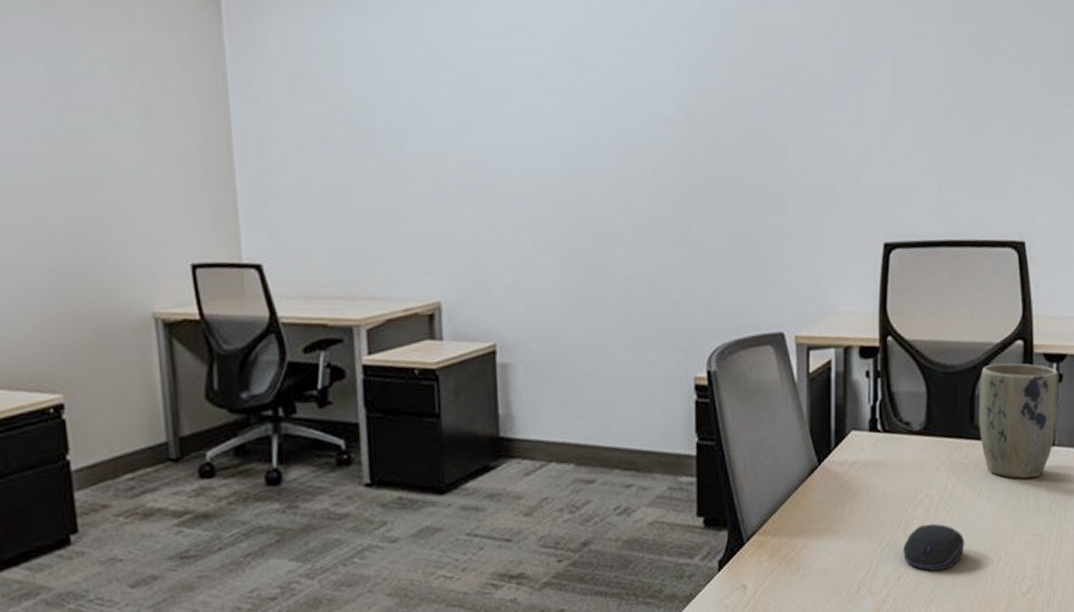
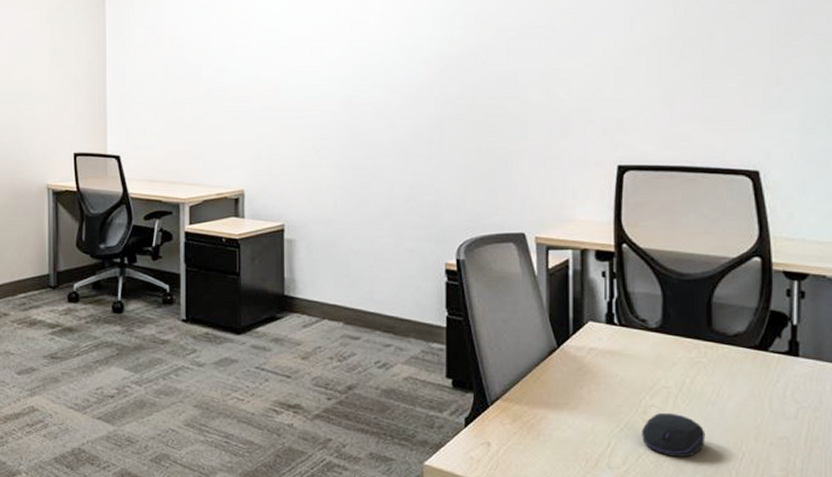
plant pot: present [979,363,1059,479] -> none [716,276,802,384]

